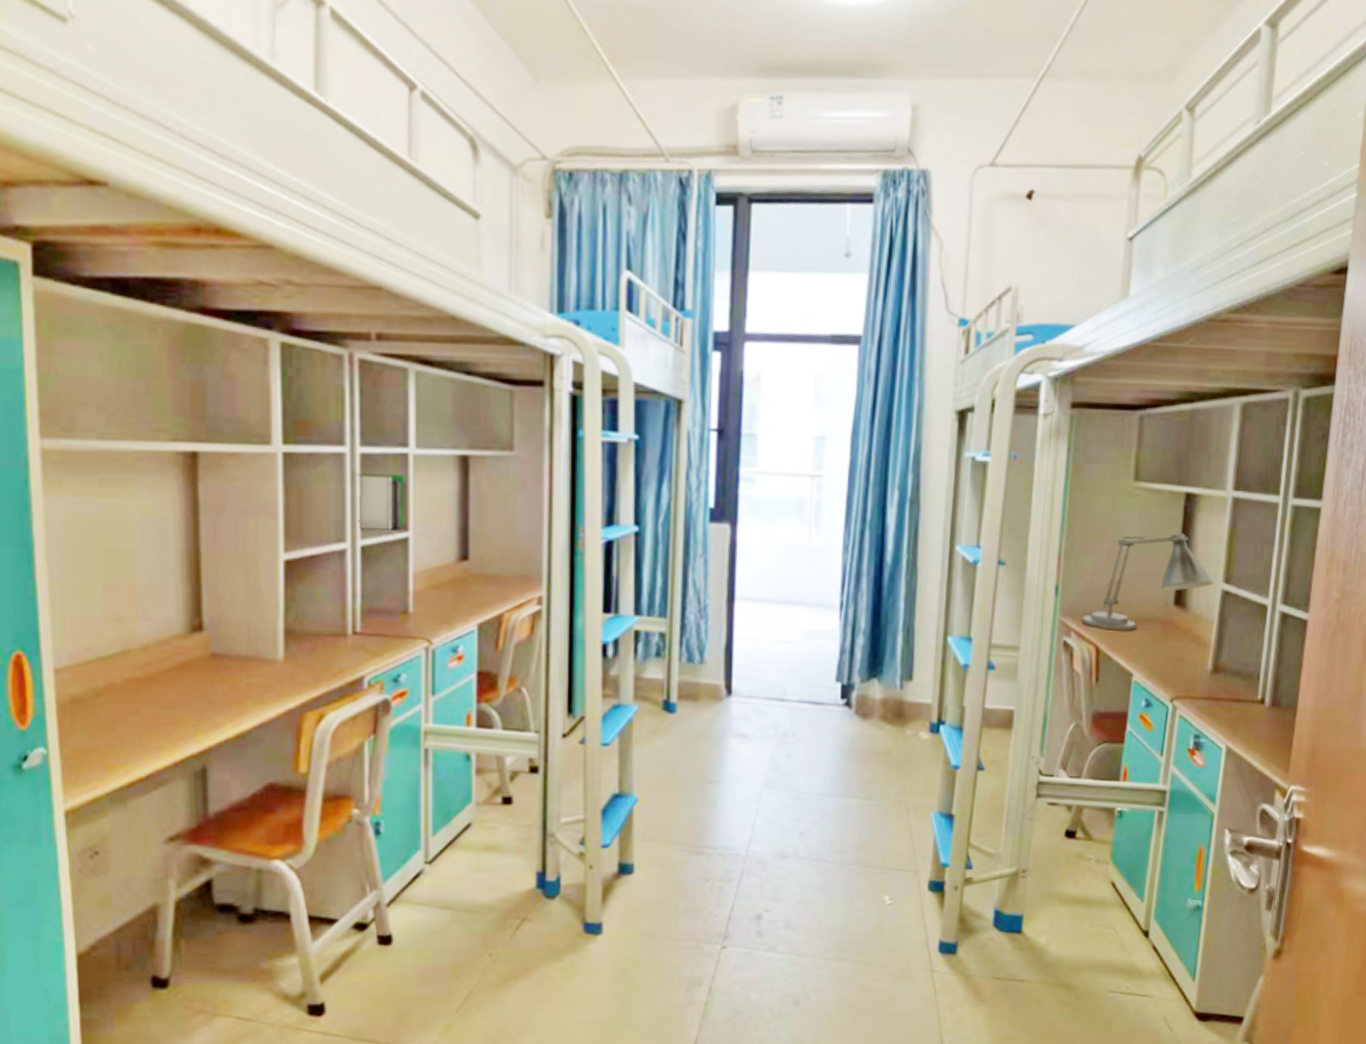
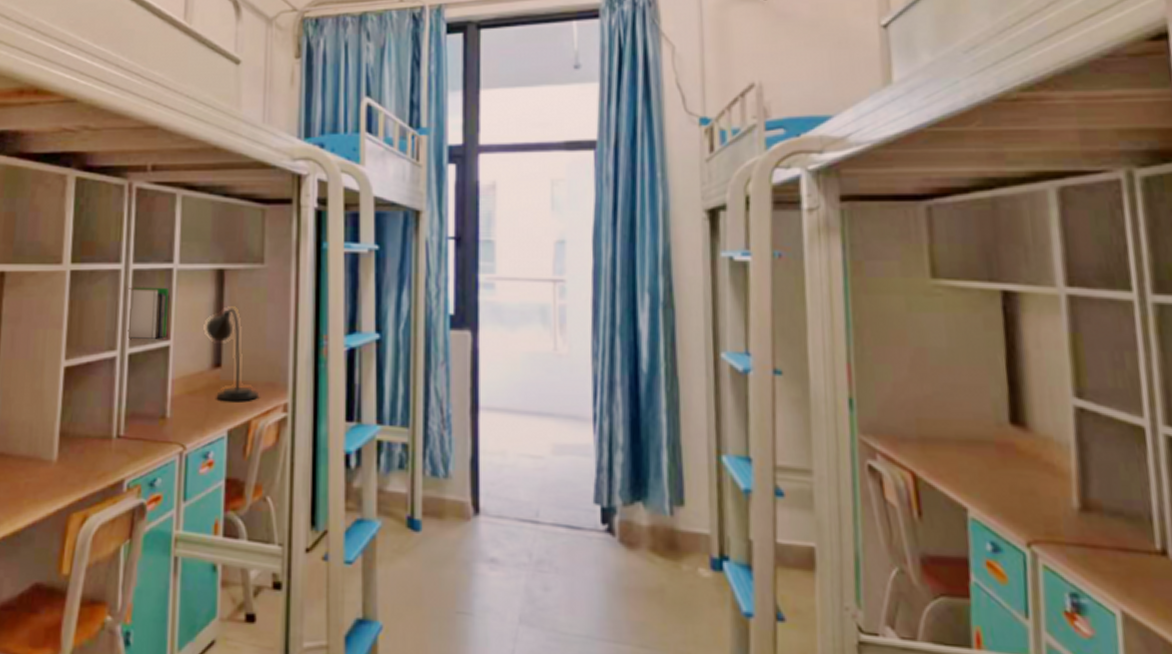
desk lamp: none [450,497,510,596] -> present [206,308,258,402]
desk lamp: present [1082,533,1214,631] -> none [889,338,1060,455]

